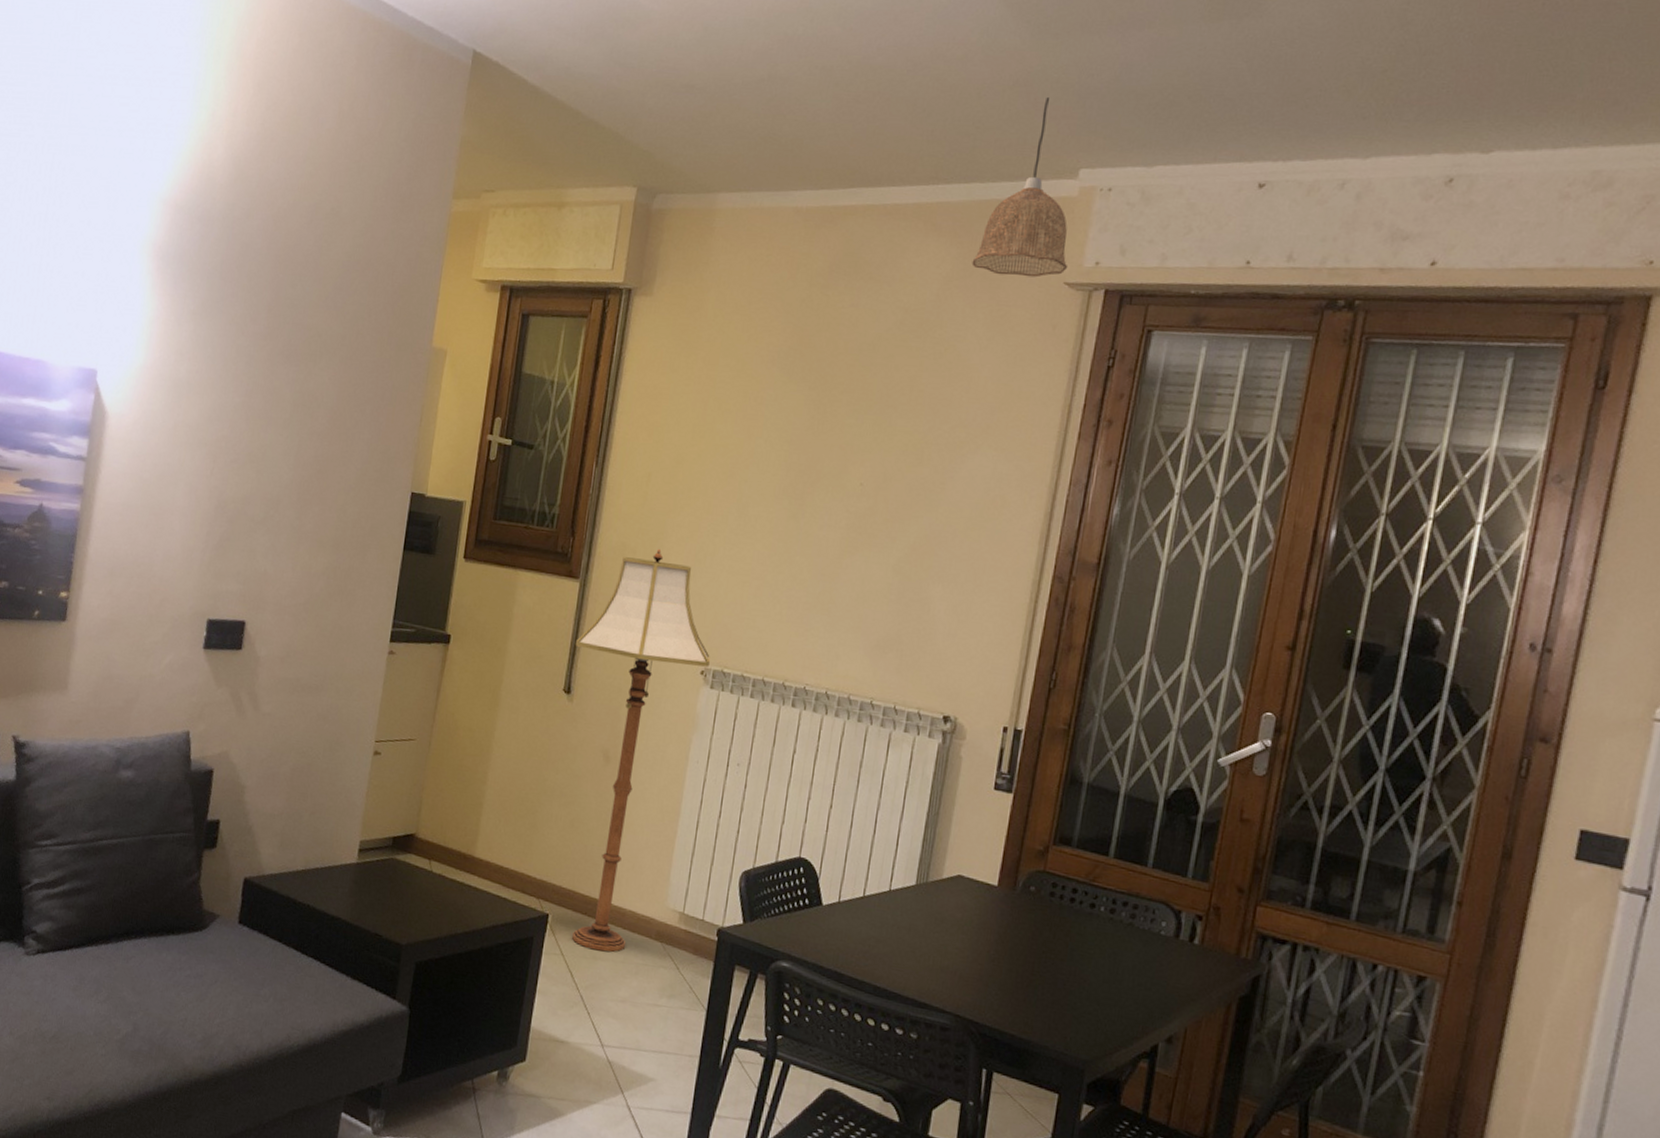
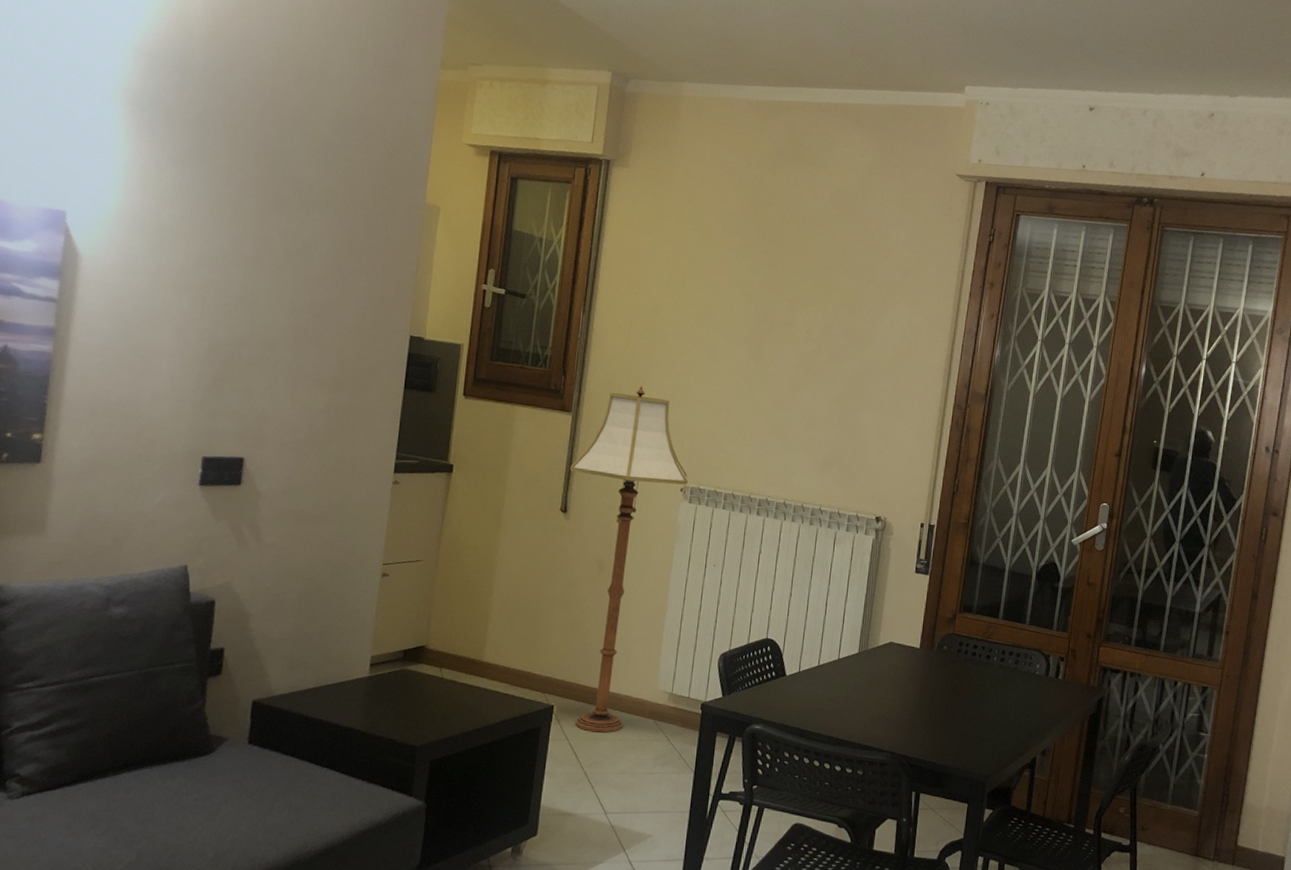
pendant lamp: present [972,96,1068,278] -> none [888,26,959,169]

